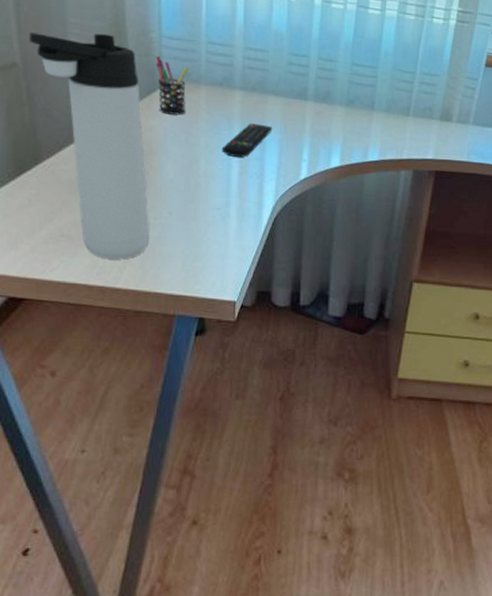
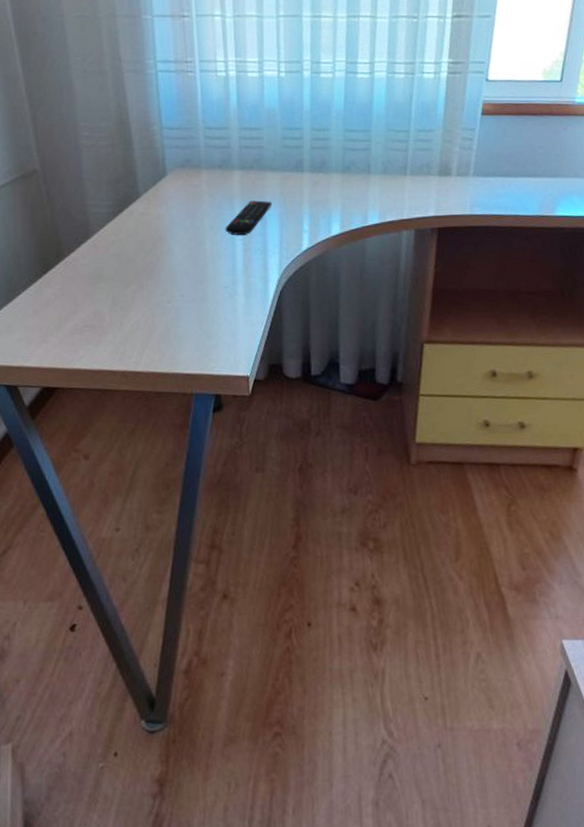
thermos bottle: present [28,32,150,260] -> none [45,132,165,345]
pen holder: present [156,56,189,115] -> none [159,147,190,201]

